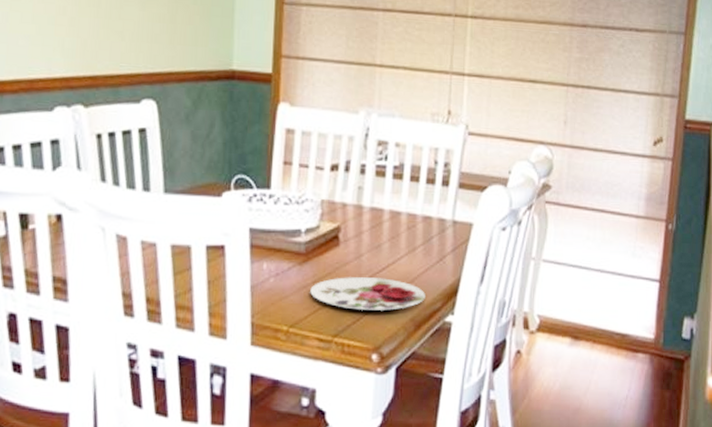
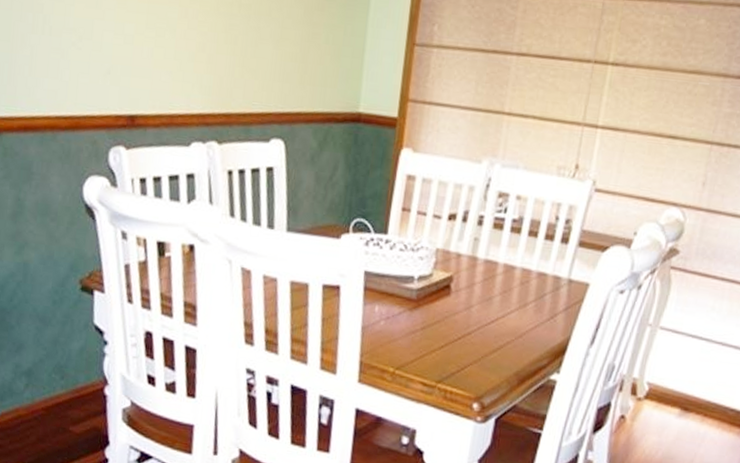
plate: present [310,277,425,311] -> none [418,326,533,363]

